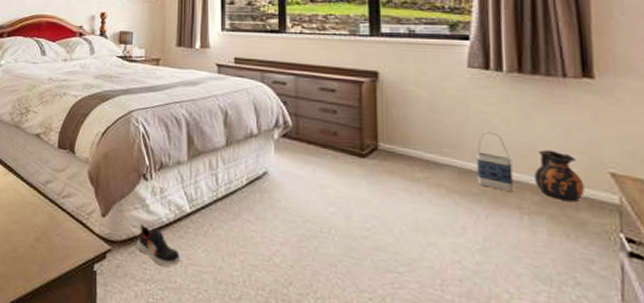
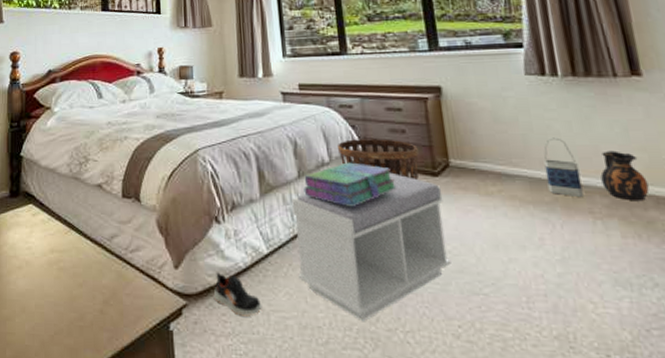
bench: none [218,149,369,283] -> present [292,172,451,321]
stack of books: none [230,136,322,179] -> present [303,162,397,207]
basket: none [266,114,348,160] -> present [336,139,419,181]

